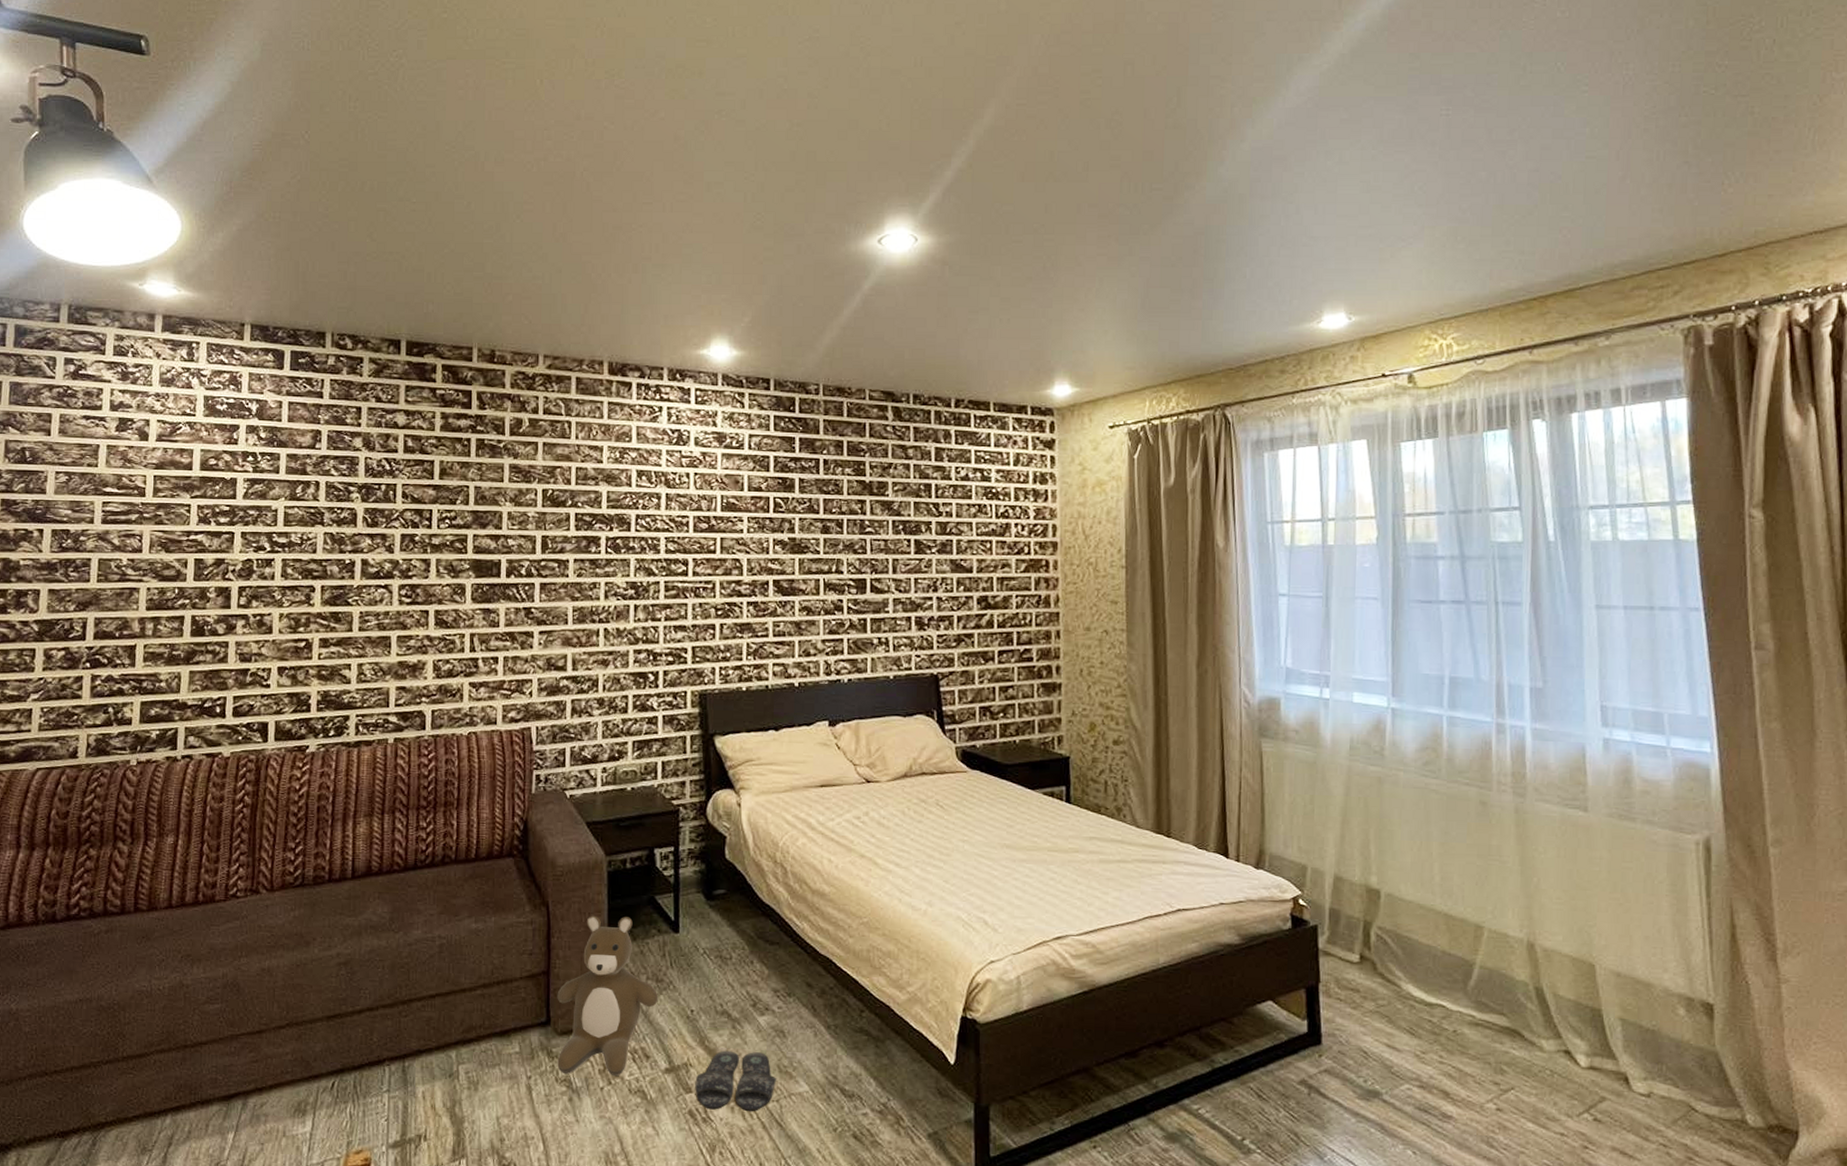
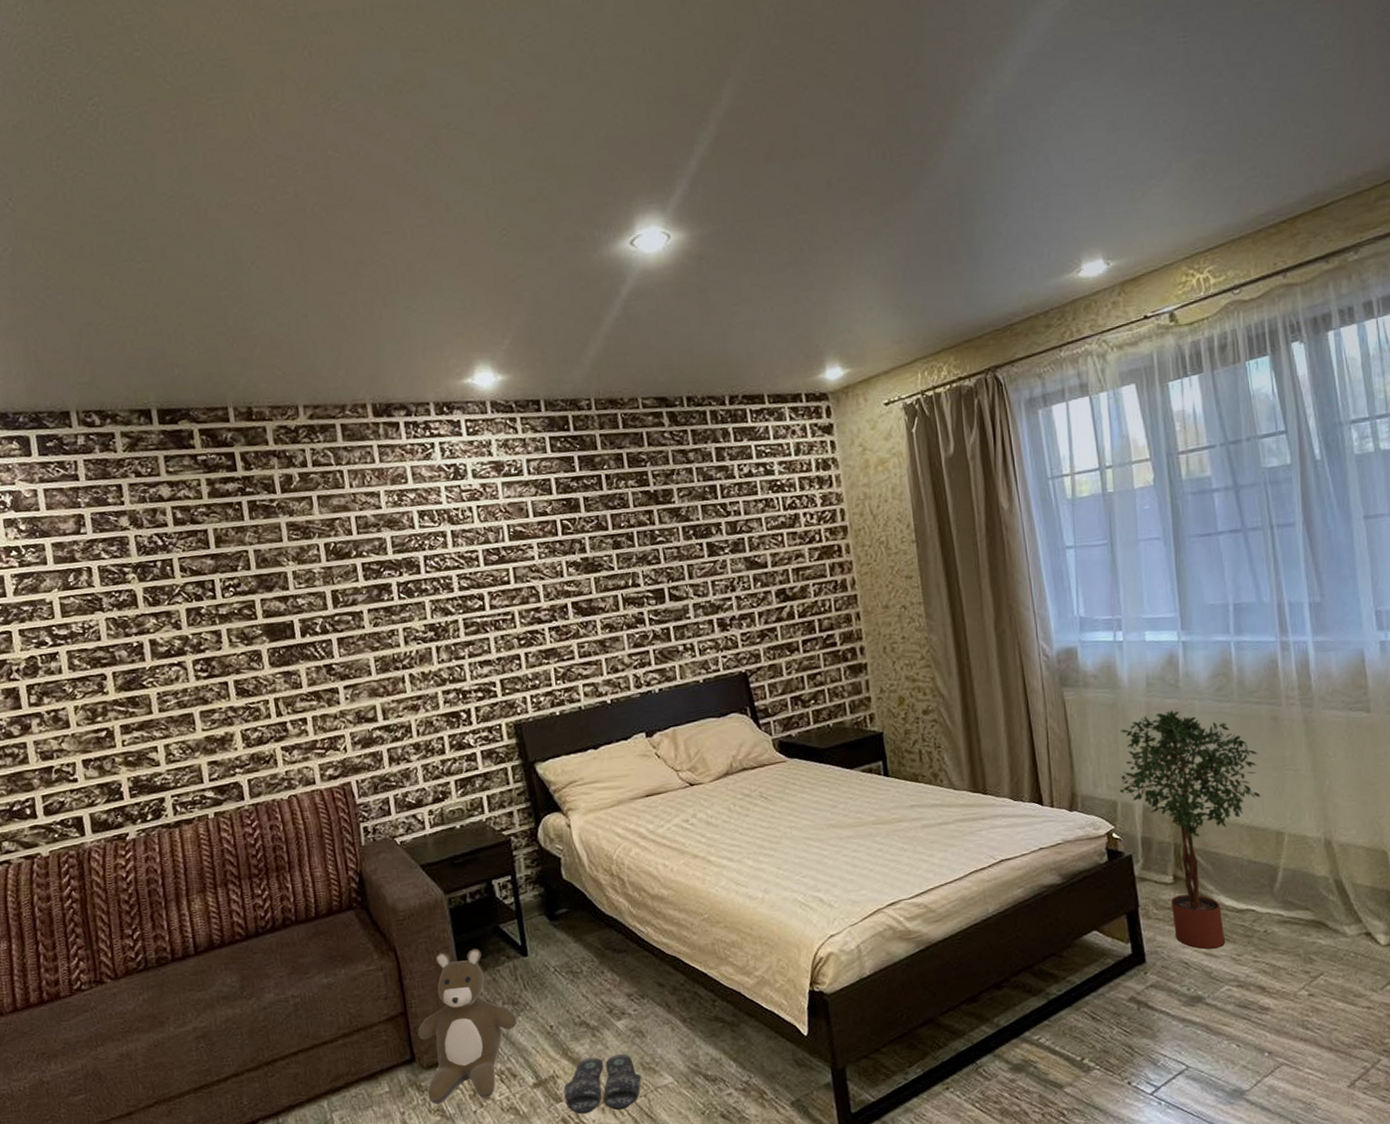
potted tree: none [1310,778,1463,1042] -> present [1119,710,1261,950]

